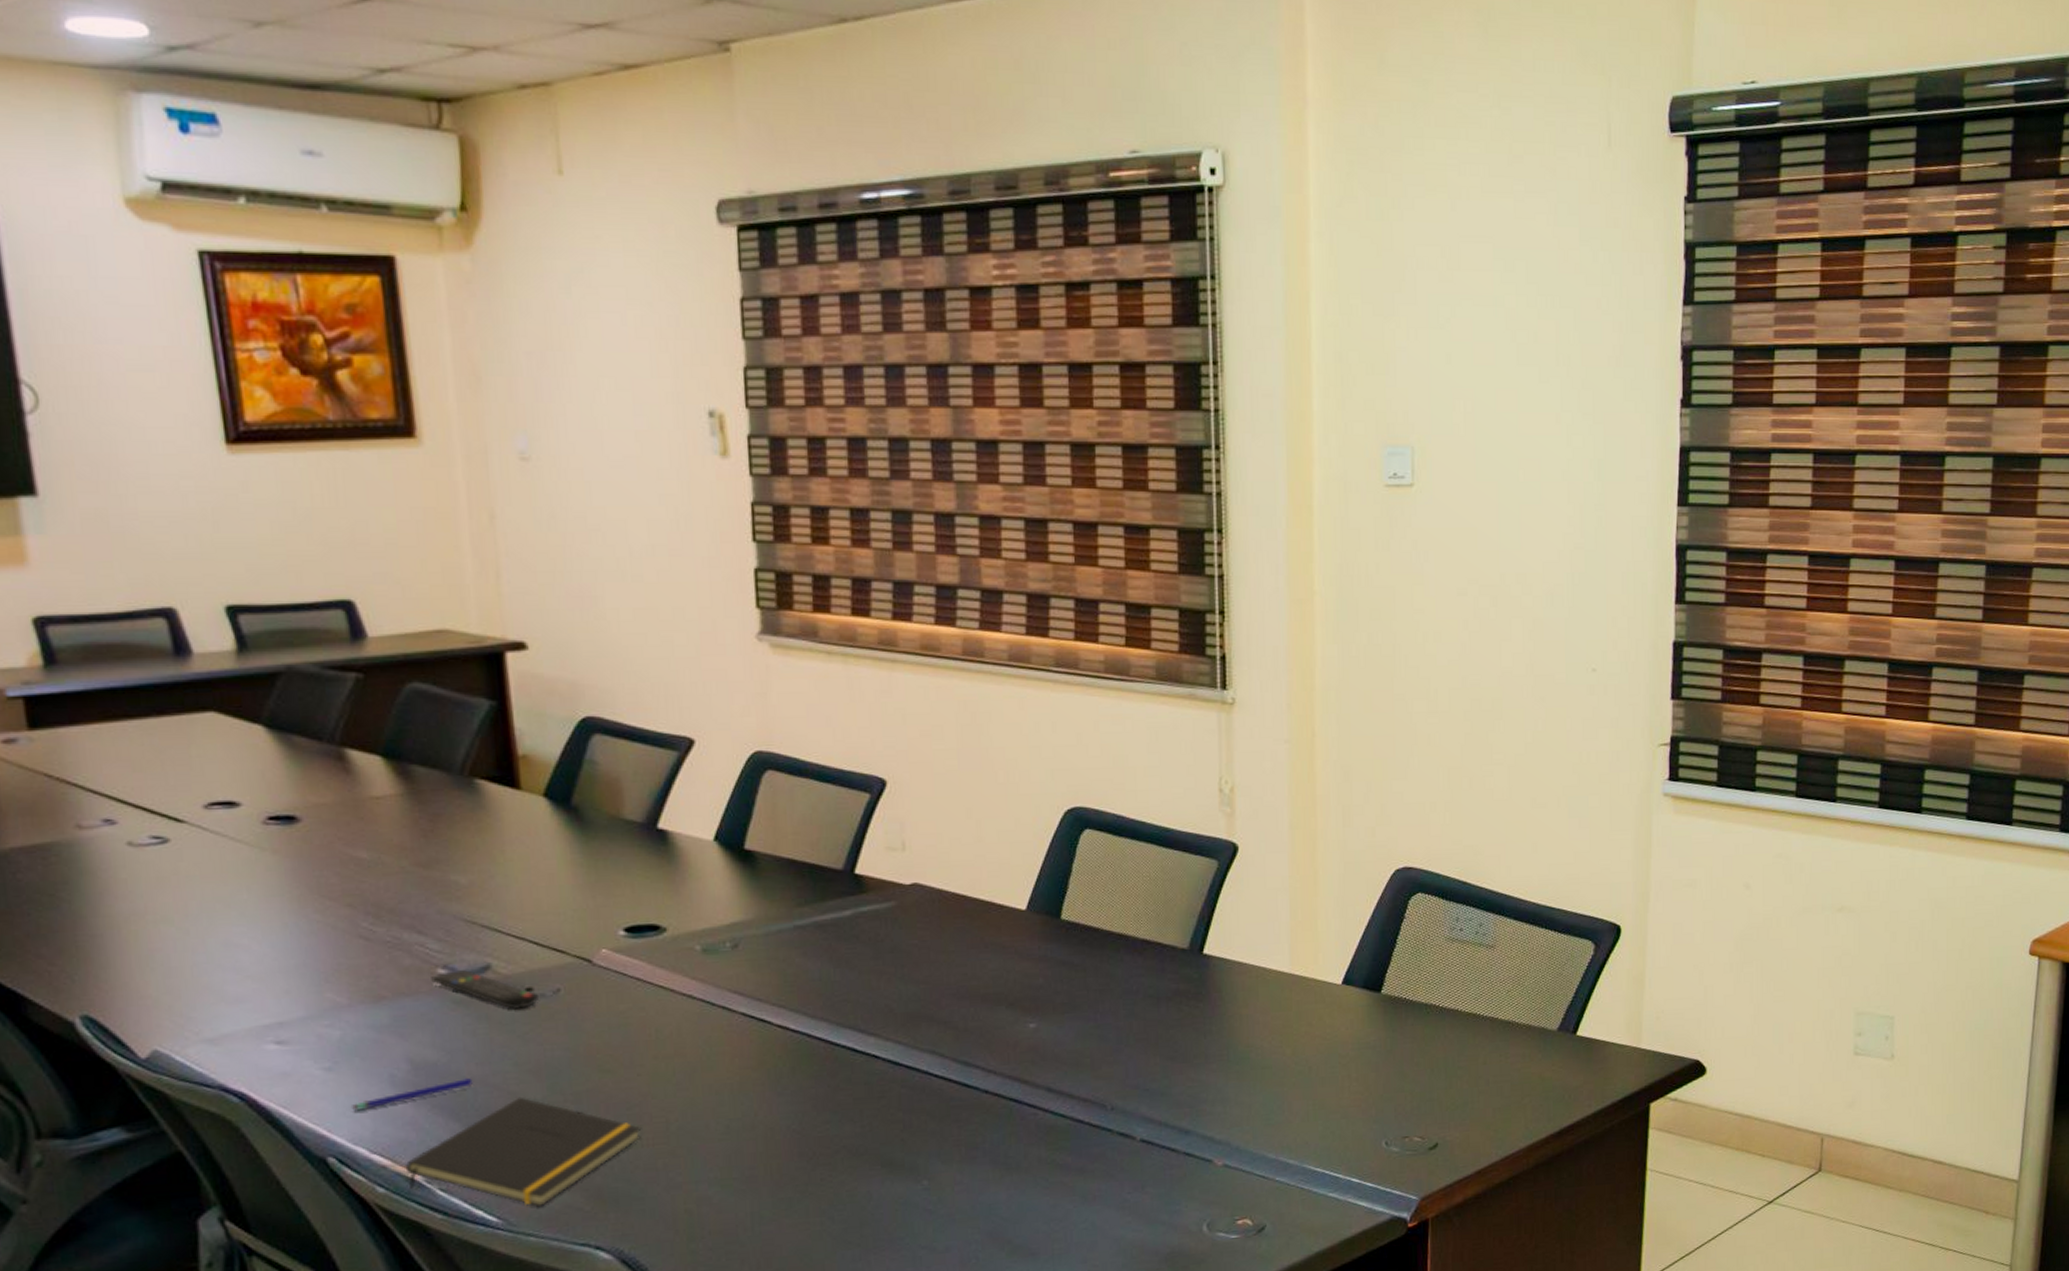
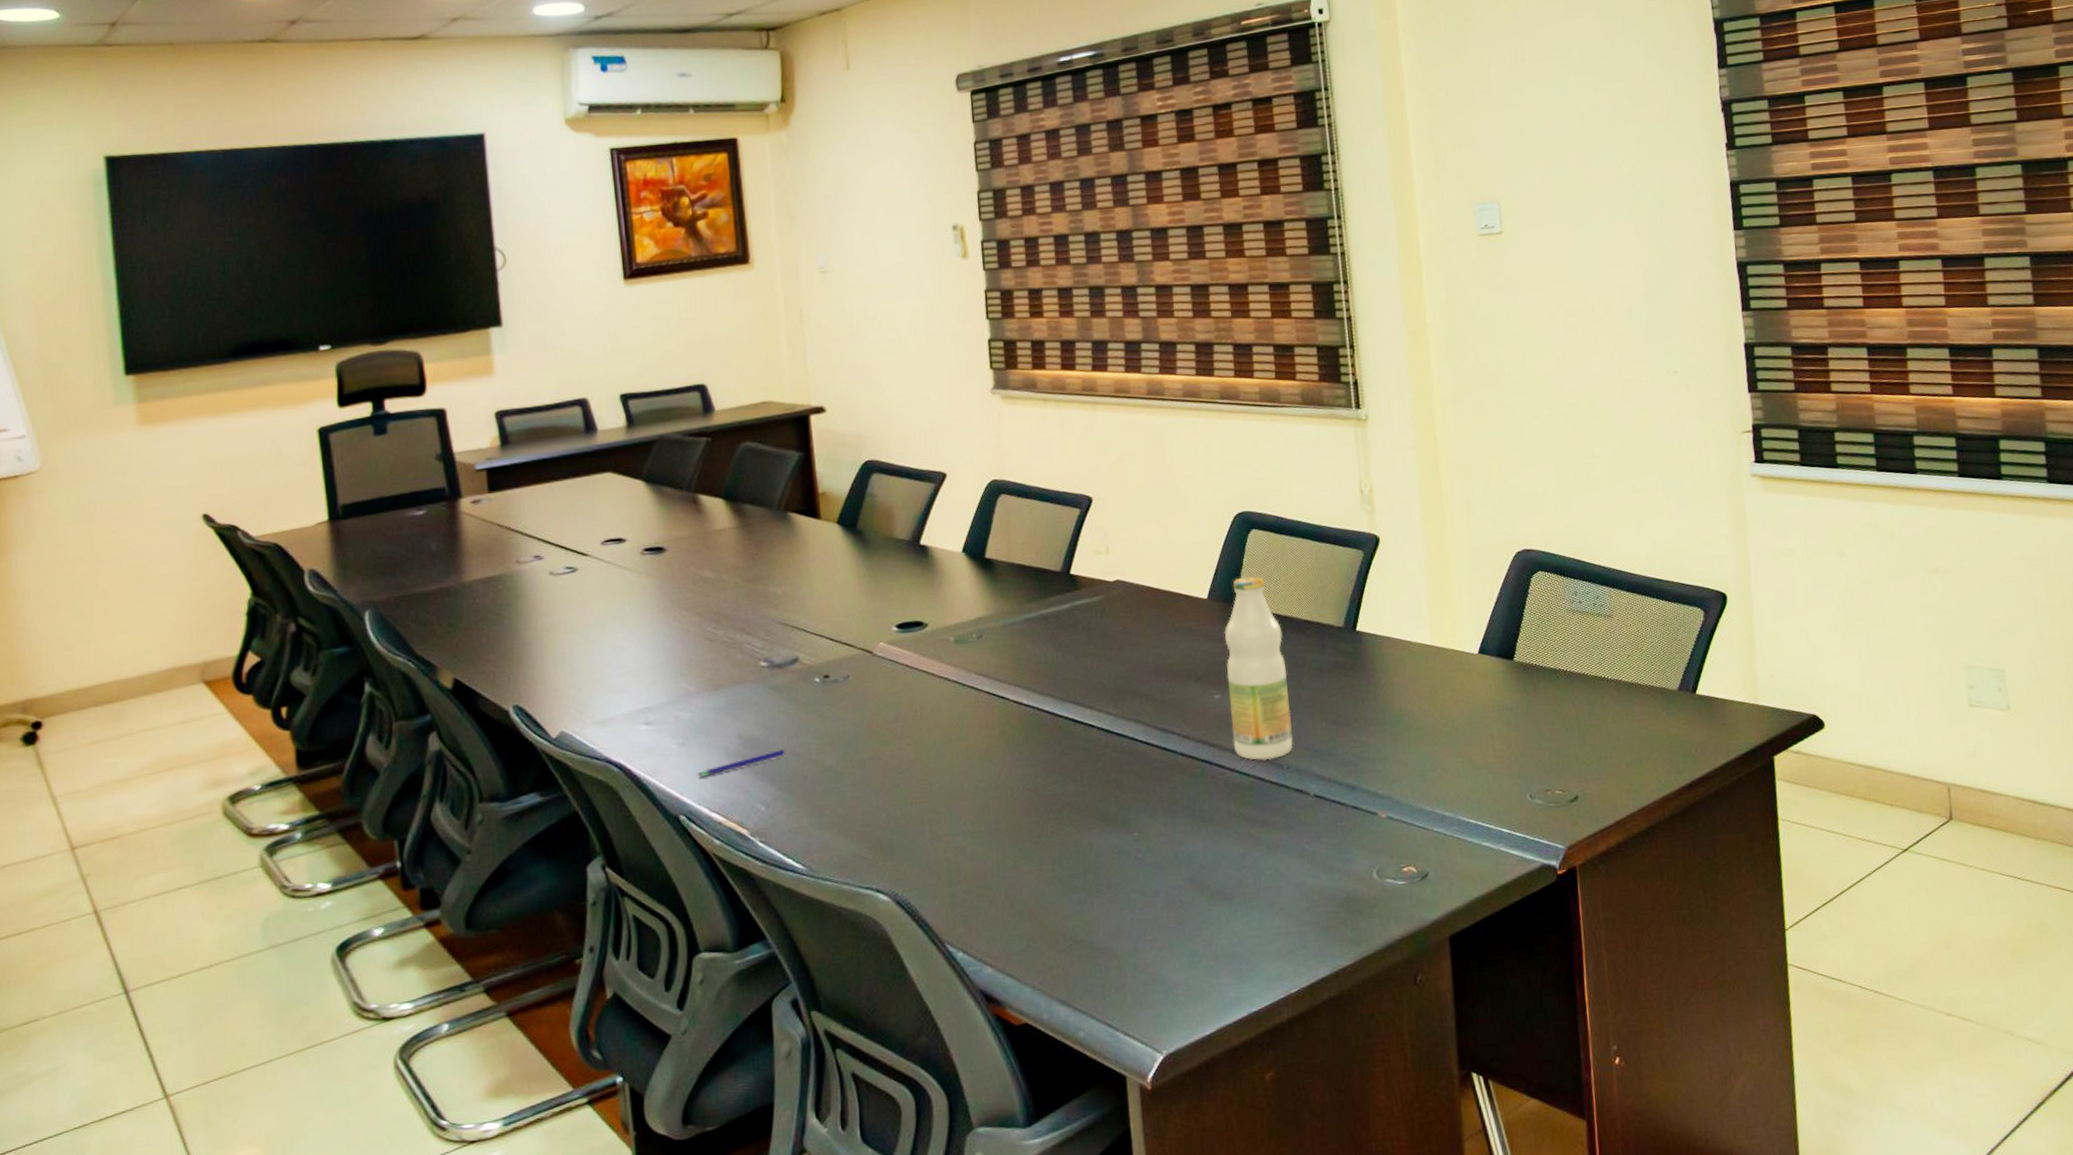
notepad: present [406,1097,642,1206] -> none [736,764,911,856]
remote control: present [431,970,538,1009] -> none [756,662,833,693]
bottle: none [1044,885,1120,1101] -> present [1224,576,1293,761]

